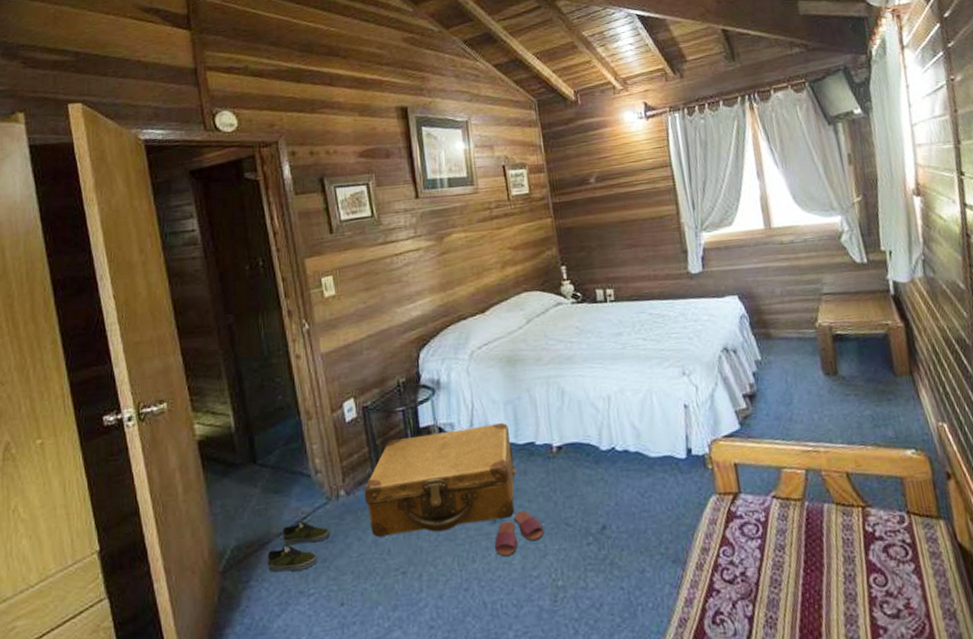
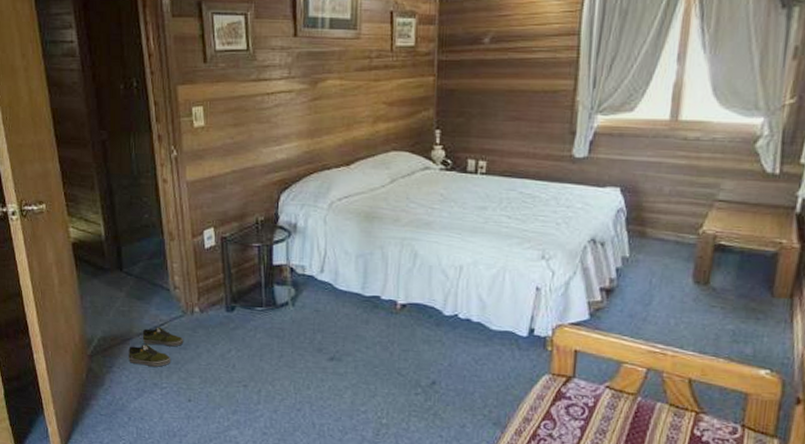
suitcase: present [364,423,517,537] -> none [216,271,359,359]
slippers: present [495,510,544,557] -> none [330,354,377,390]

